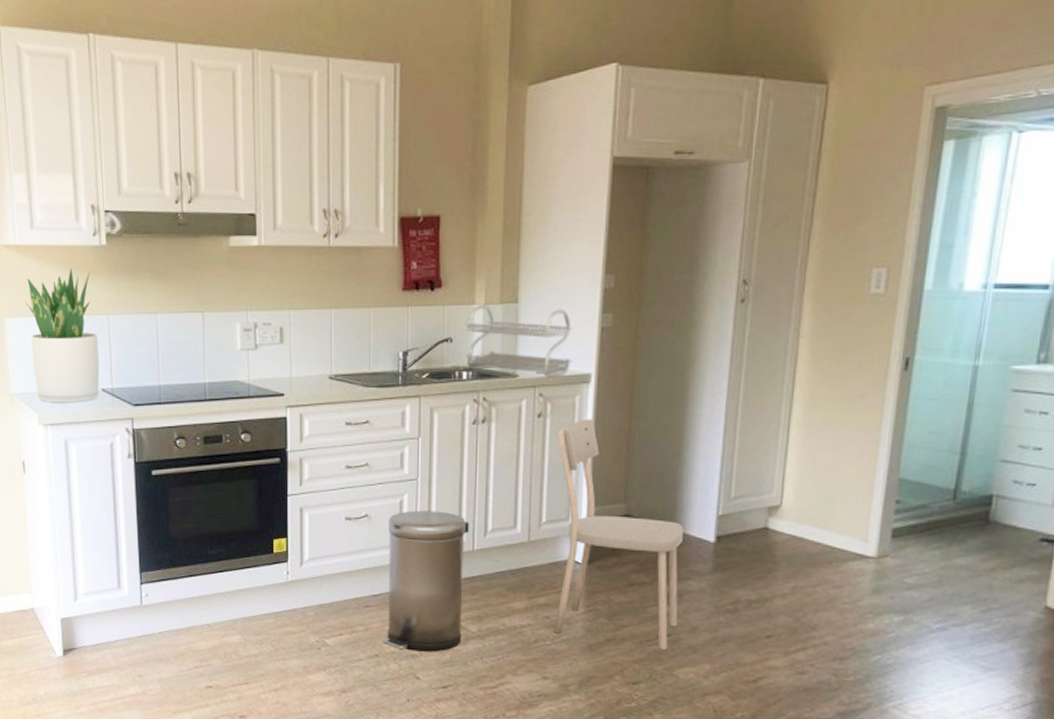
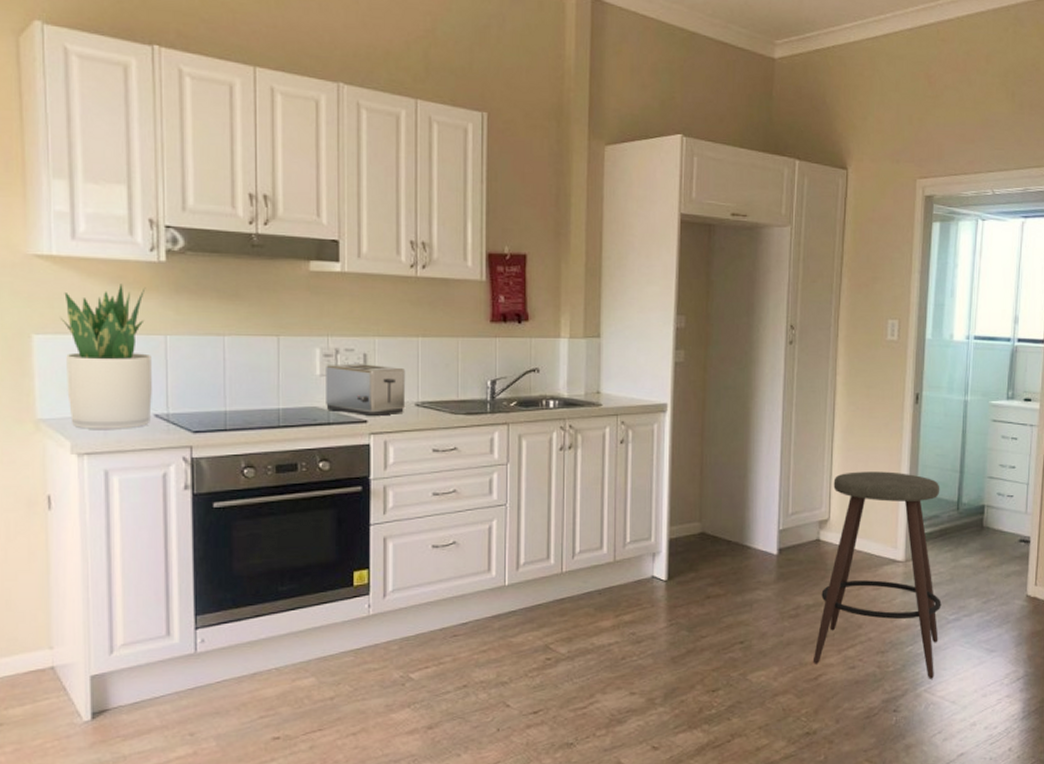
toaster: none [246,336,320,390] -> present [326,362,406,417]
pedal bin: present [382,510,470,652] -> none [471,535,558,678]
dish rack: present [465,305,572,378] -> none [551,339,650,408]
dining chair: present [553,419,684,650] -> none [637,445,752,656]
bar stool: none [753,451,932,695] -> present [814,471,942,679]

